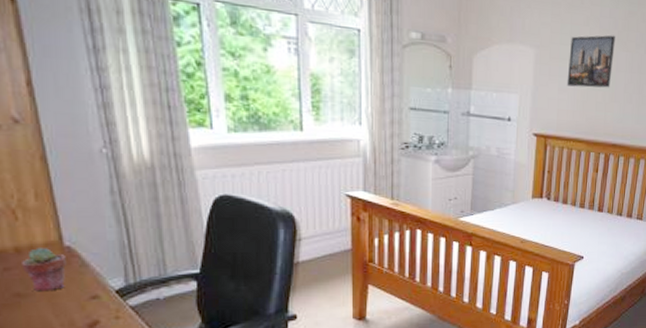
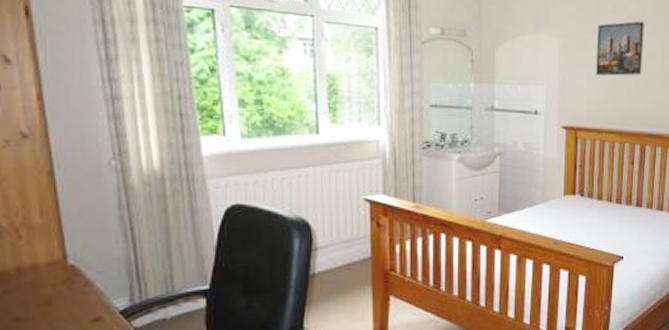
potted succulent: present [20,248,66,292] -> none [22,268,69,316]

